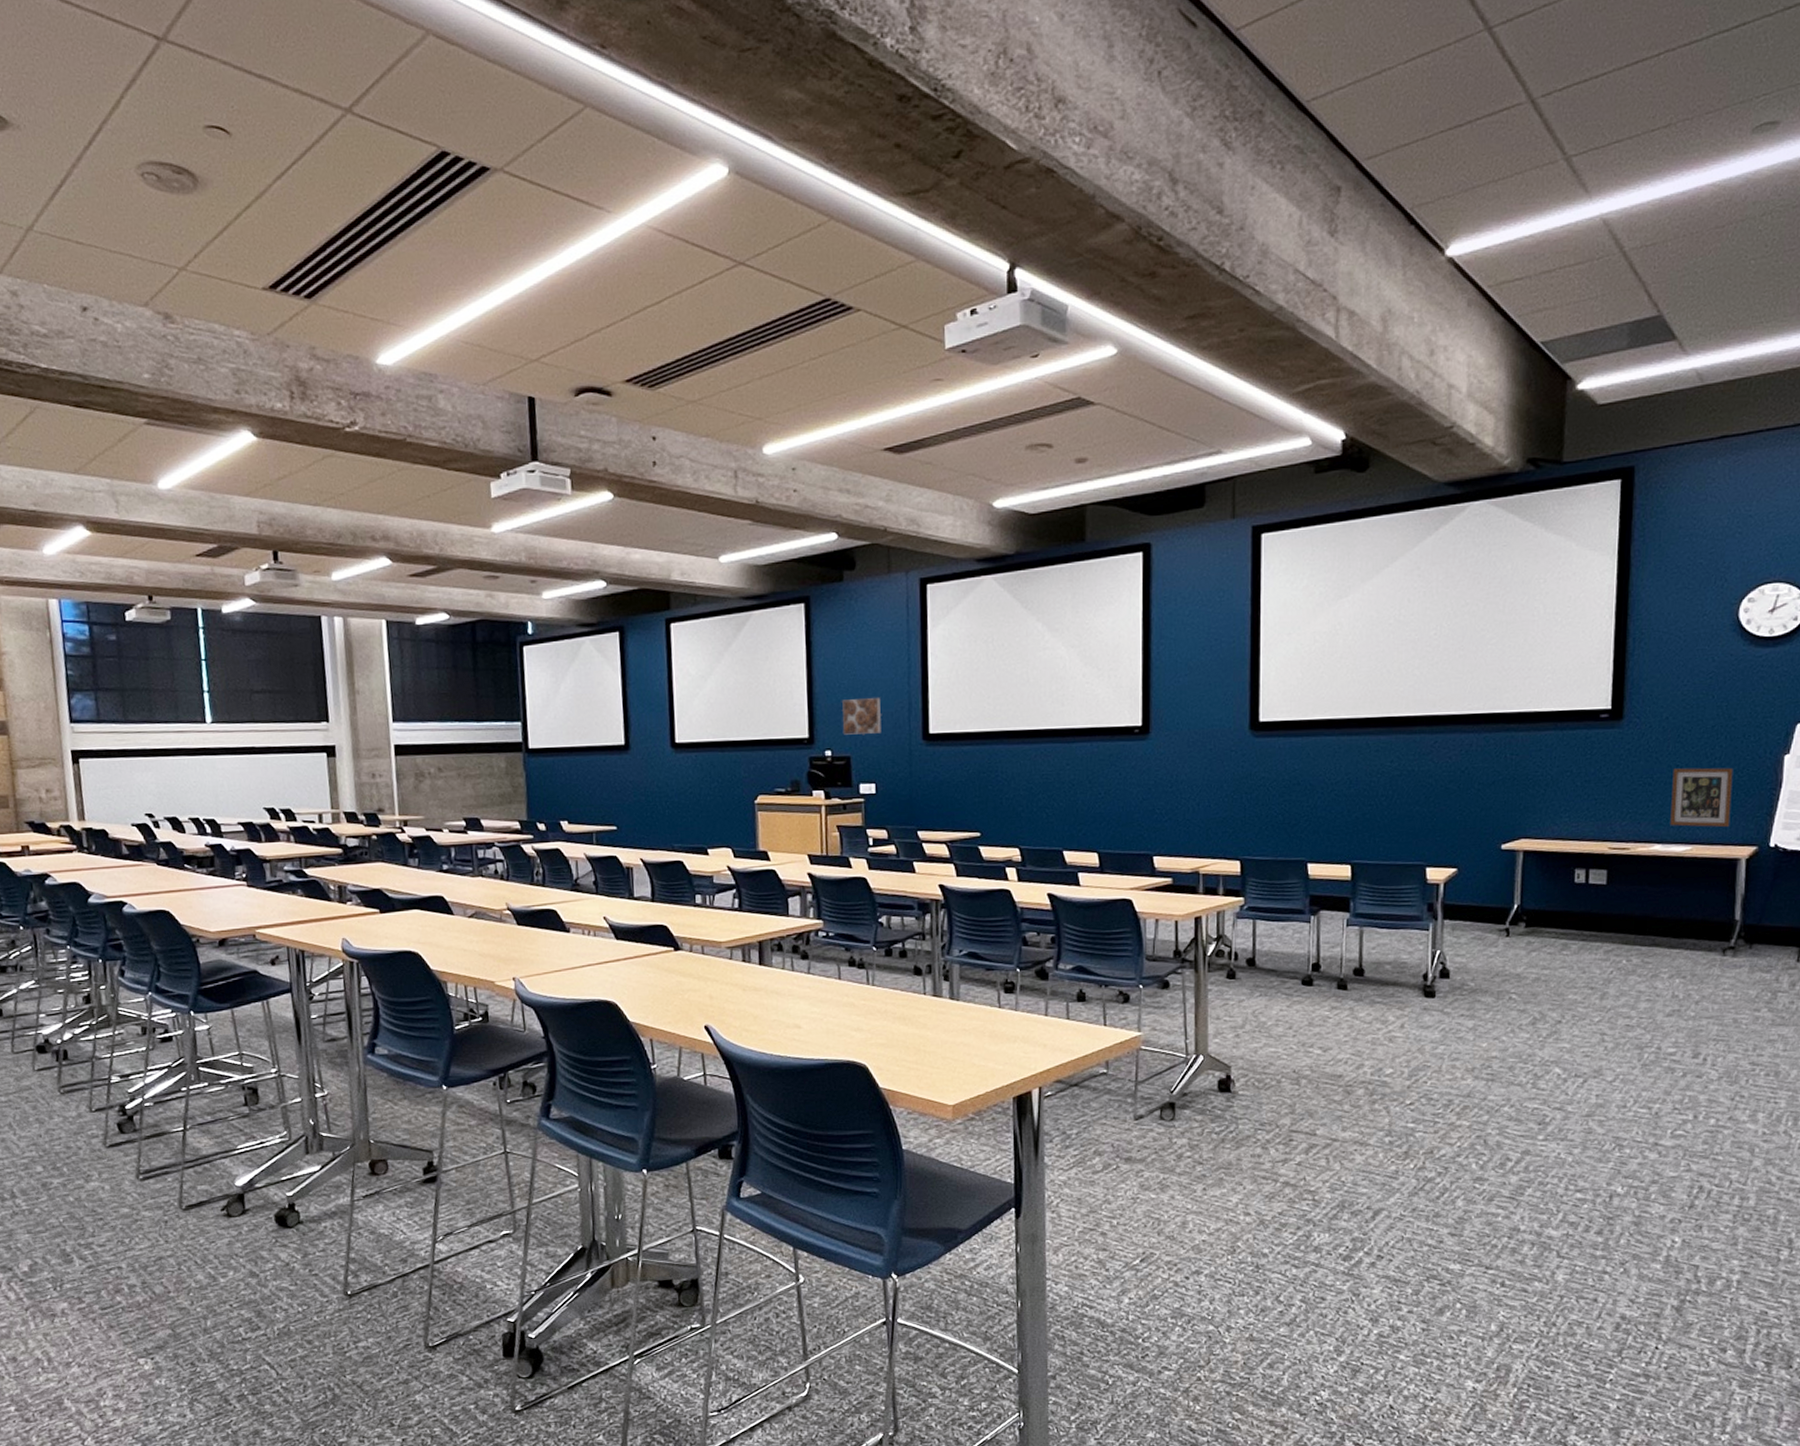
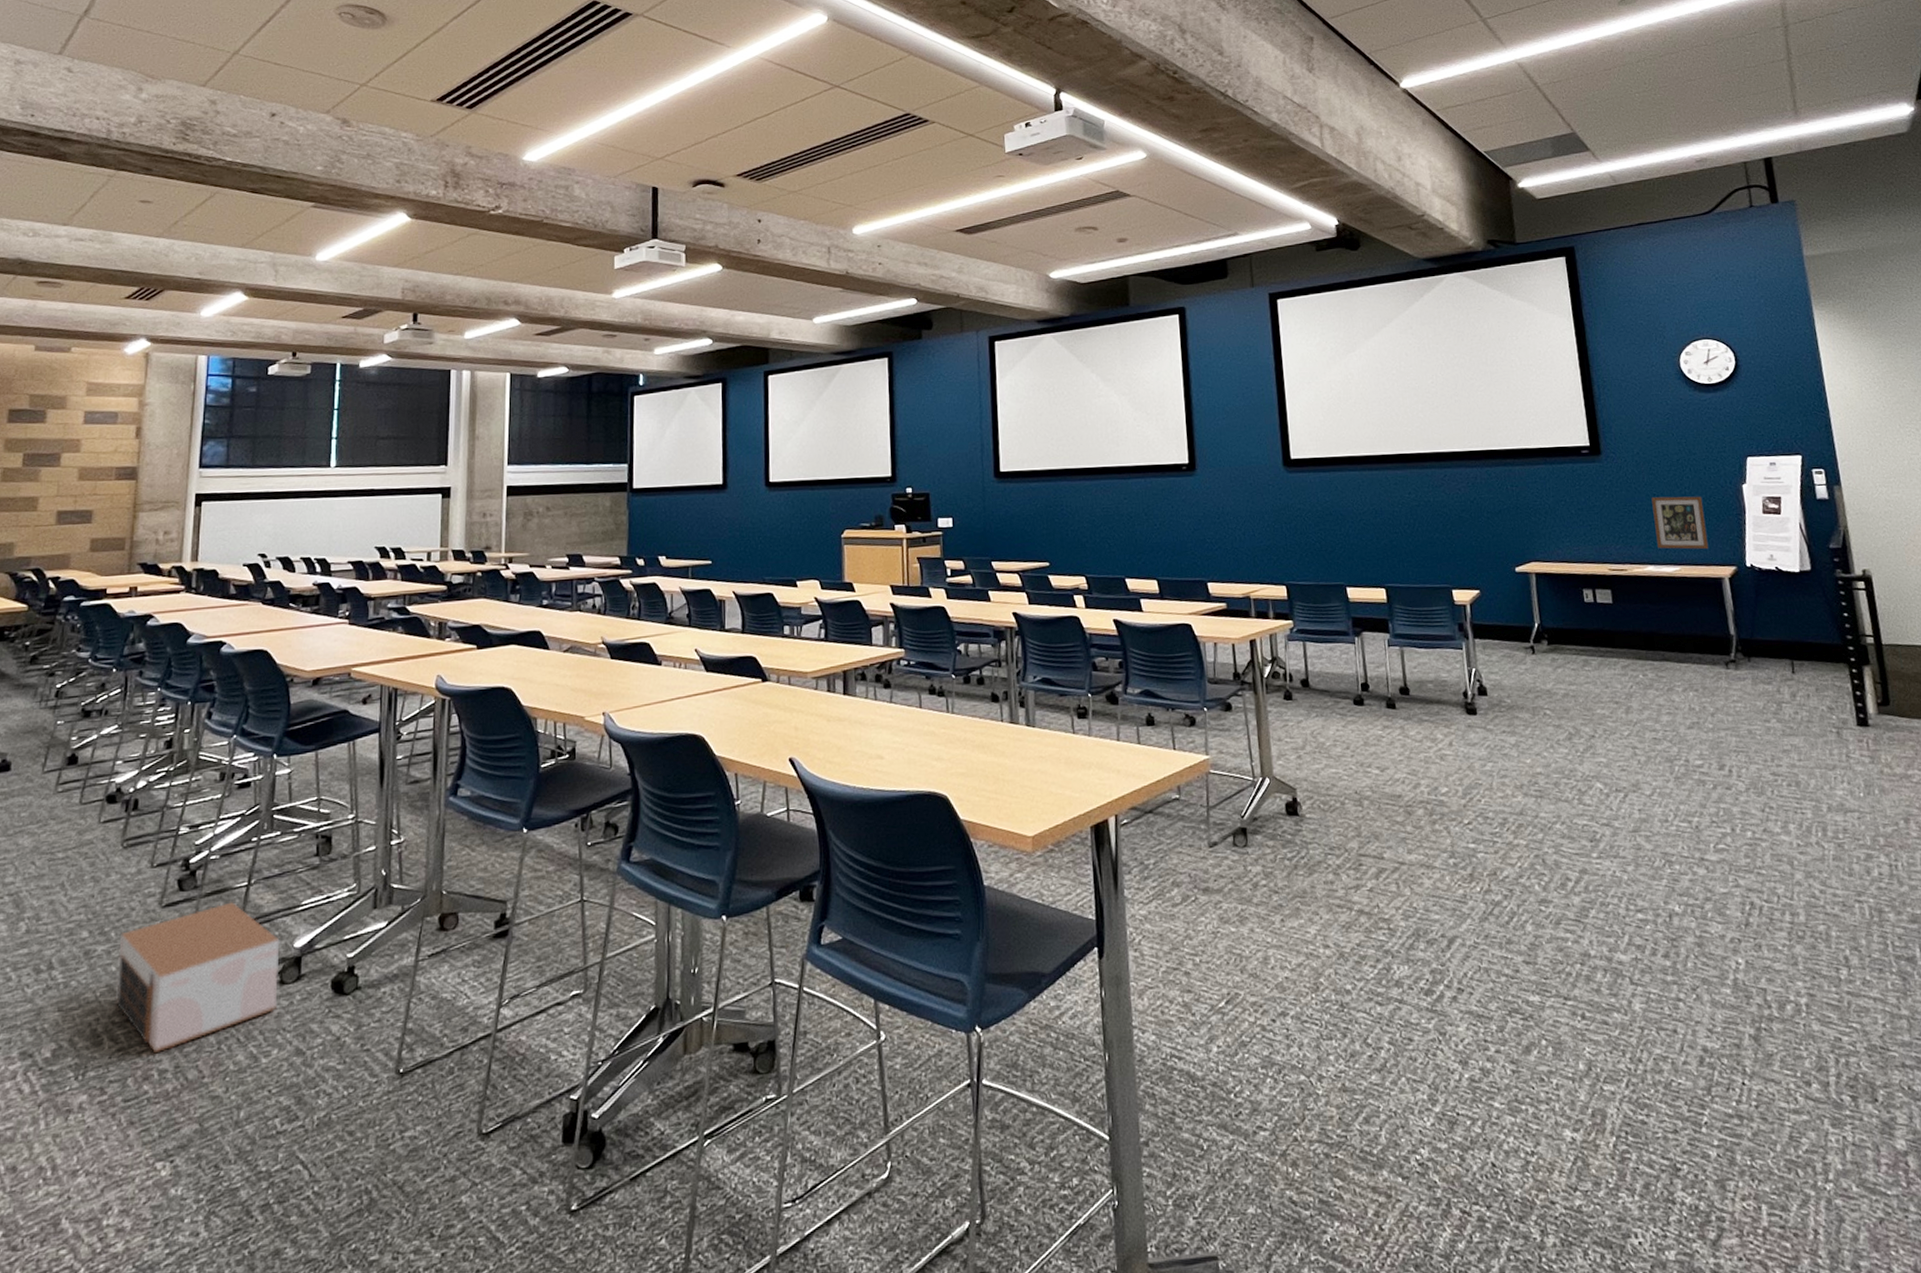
cardboard box: none [72,1144,227,1270] -> present [115,902,280,1052]
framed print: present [841,698,882,735] -> none [921,440,958,474]

